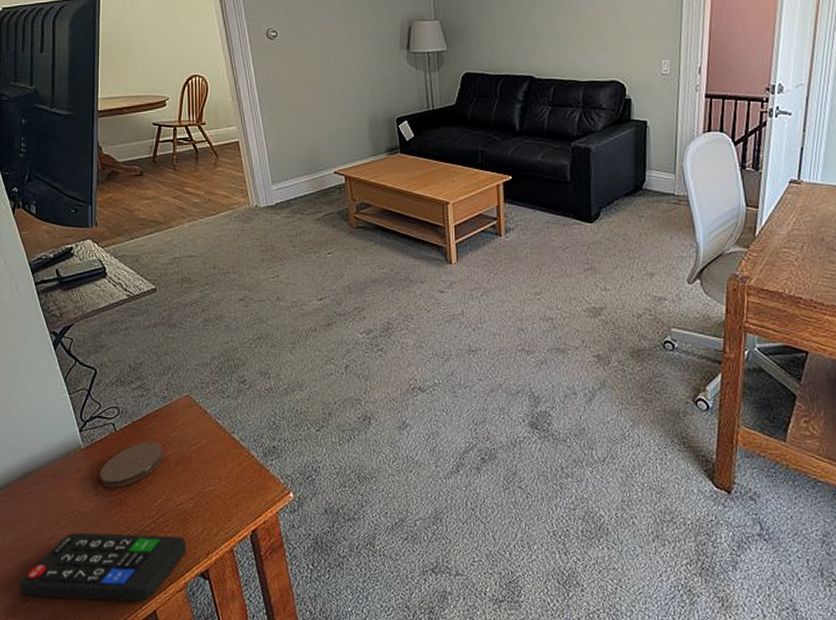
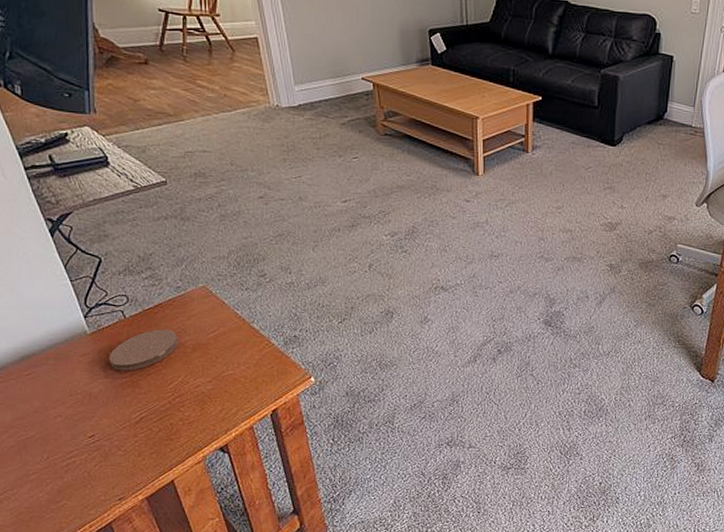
remote control: present [18,532,187,602] -> none [22,411,205,473]

